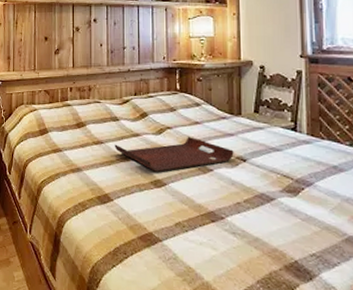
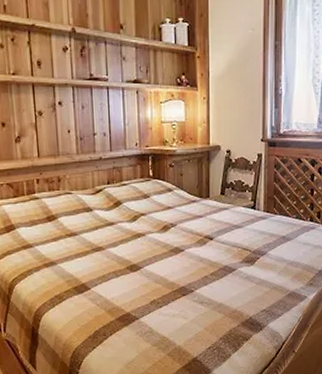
serving tray: present [114,137,234,172] -> none [89,222,202,257]

